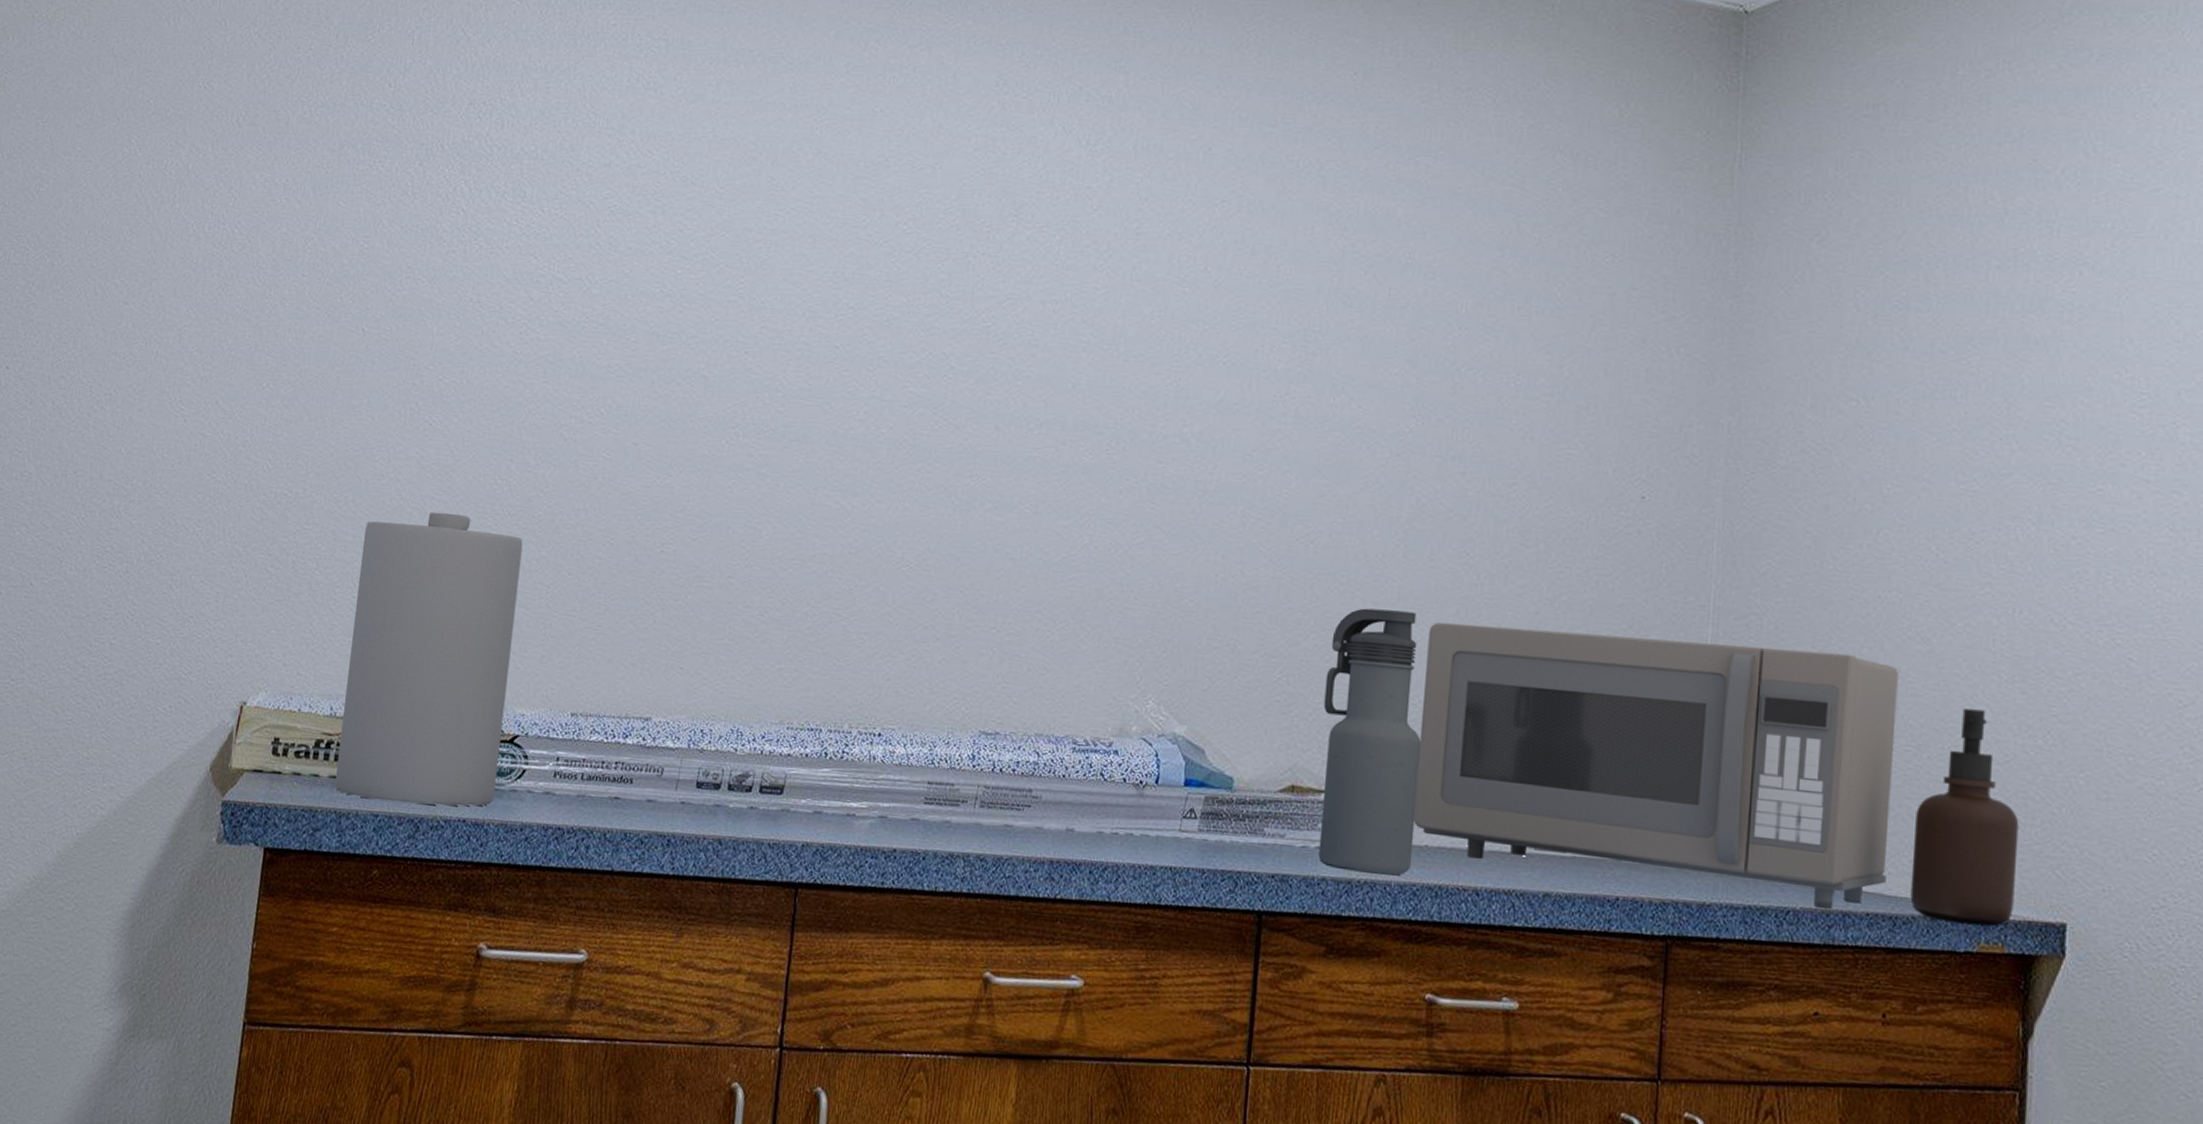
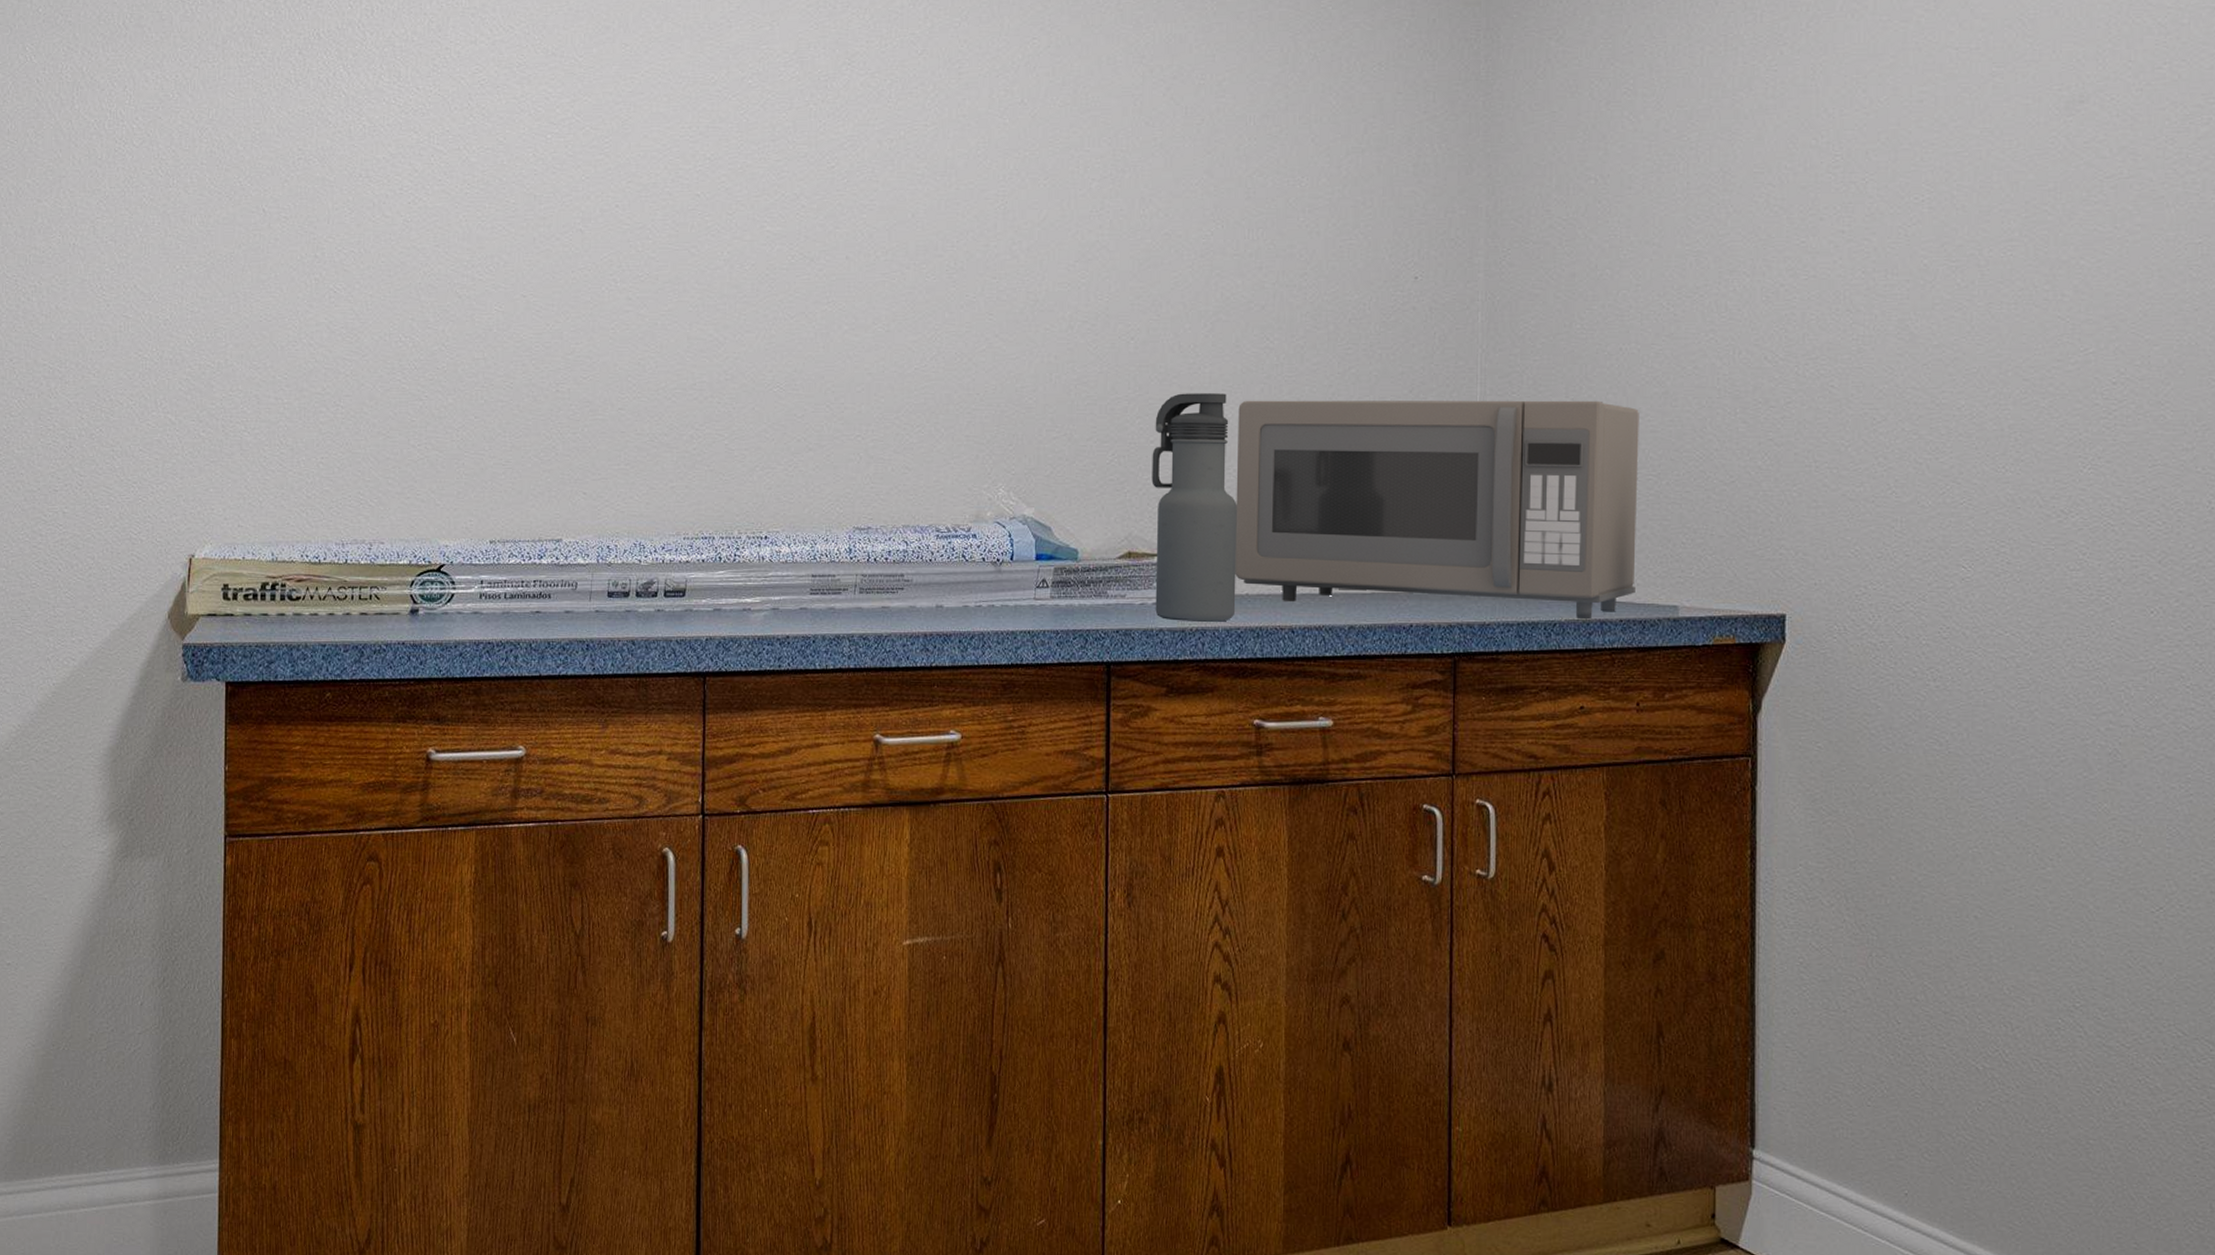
paper towel holder: present [335,512,523,807] -> none [283,371,431,632]
soap dispenser: present [1910,708,2019,927] -> none [1656,439,1744,622]

